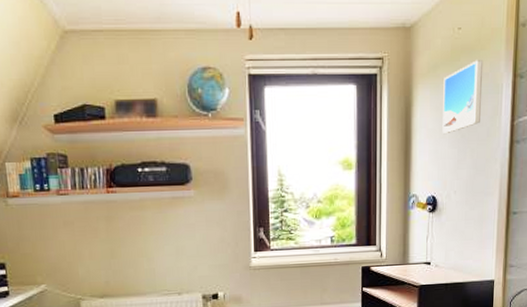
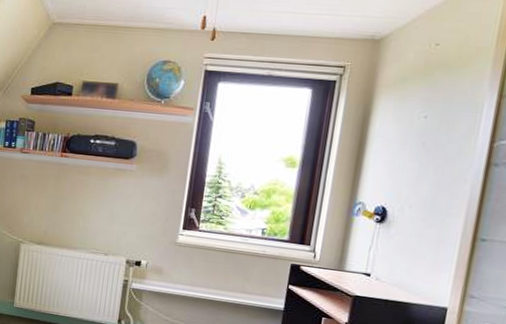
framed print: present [442,60,484,133] -> none [403,77,463,146]

